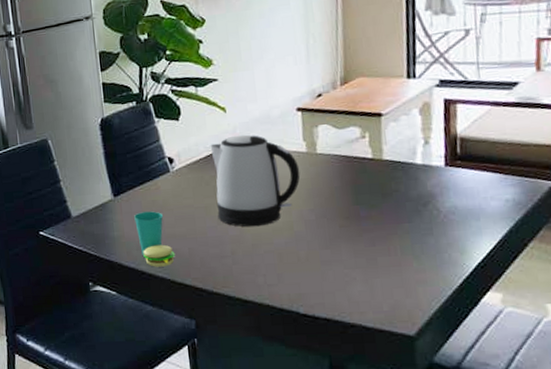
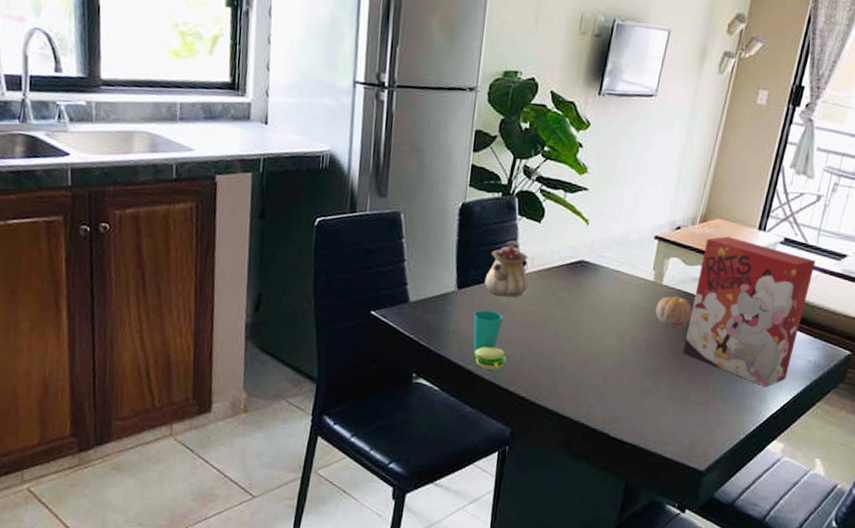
teapot: none [137,142,180,196] -> present [484,240,530,298]
kettle: present [210,134,301,227] -> none [556,250,644,346]
fruit: none [316,161,356,193] -> present [655,296,692,327]
cereal box: none [352,91,484,237] -> present [683,236,816,387]

